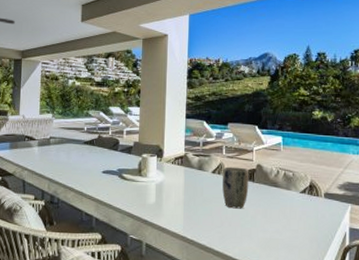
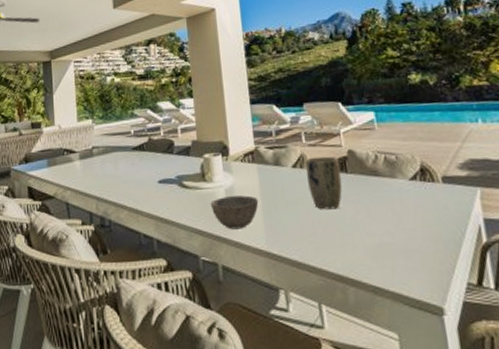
bowl: none [142,190,182,217] -> present [210,195,259,230]

